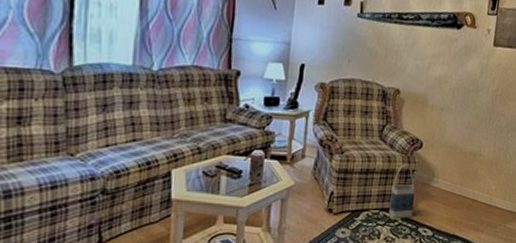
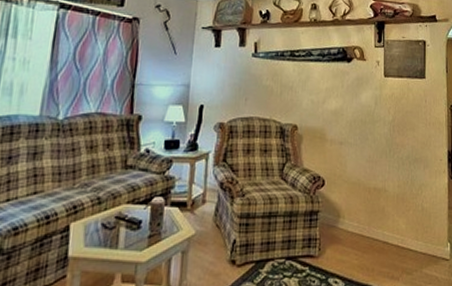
bag: present [388,164,415,219] -> none [295,204,322,269]

